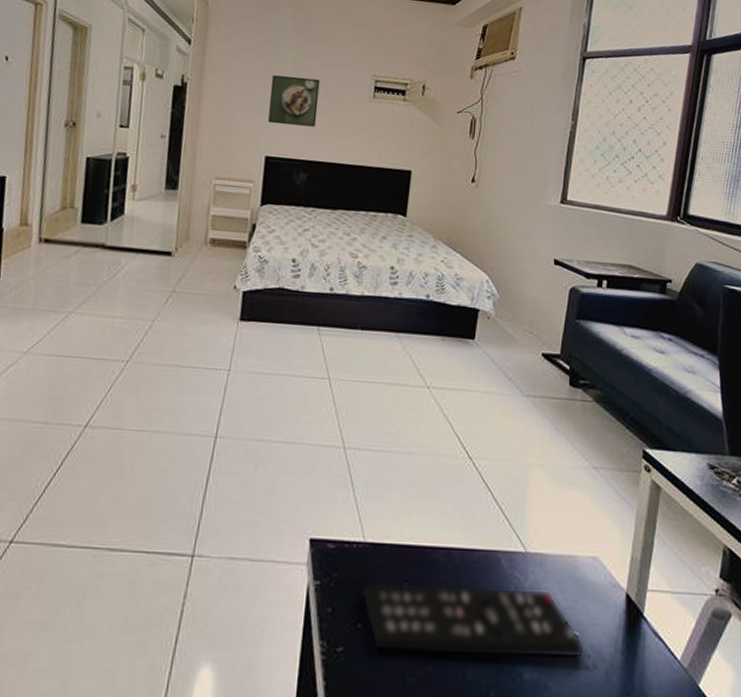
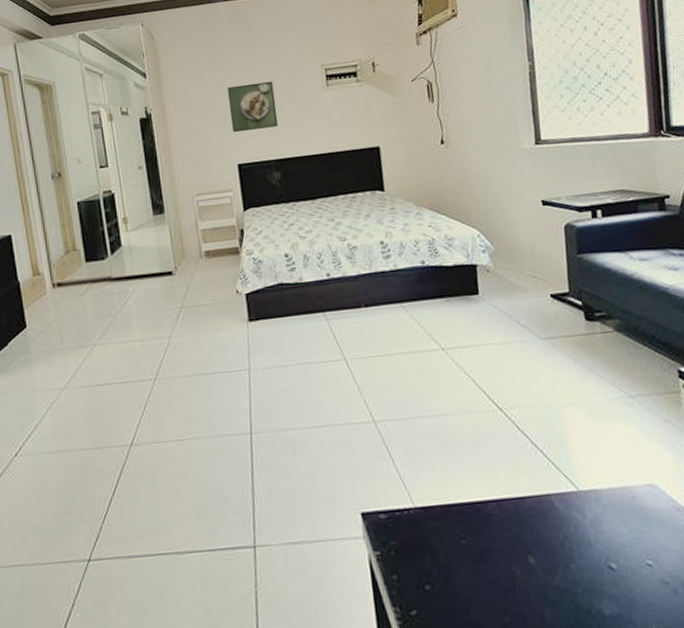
remote control: present [361,583,585,660] -> none [421,523,662,609]

